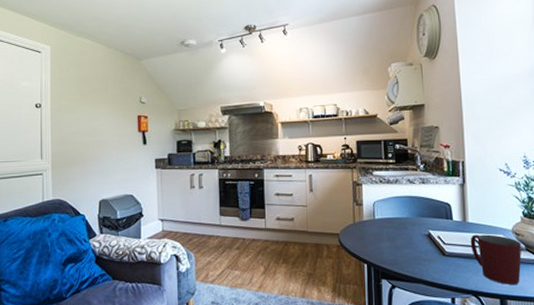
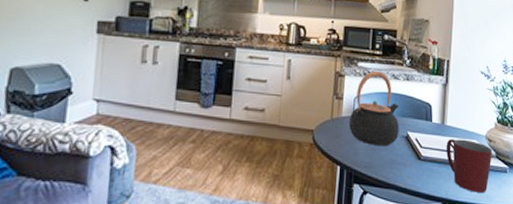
teapot: none [371,177,421,245] -> present [349,70,399,147]

